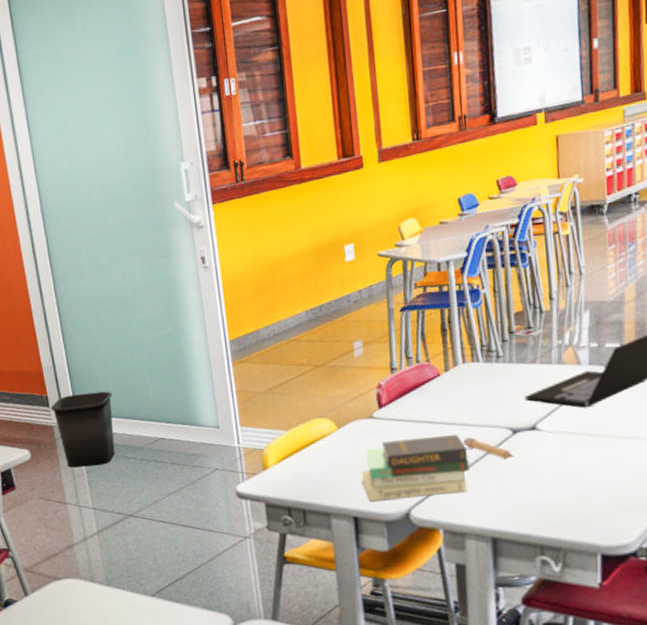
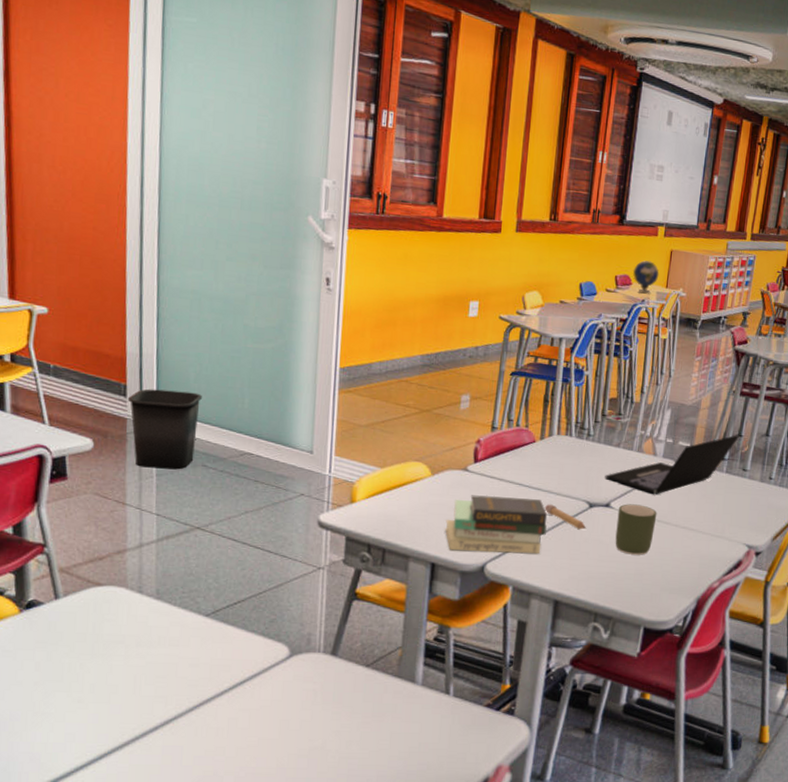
globe: none [515,153,547,191] -> present [632,260,659,294]
mug: none [546,421,594,477] -> present [615,504,657,555]

